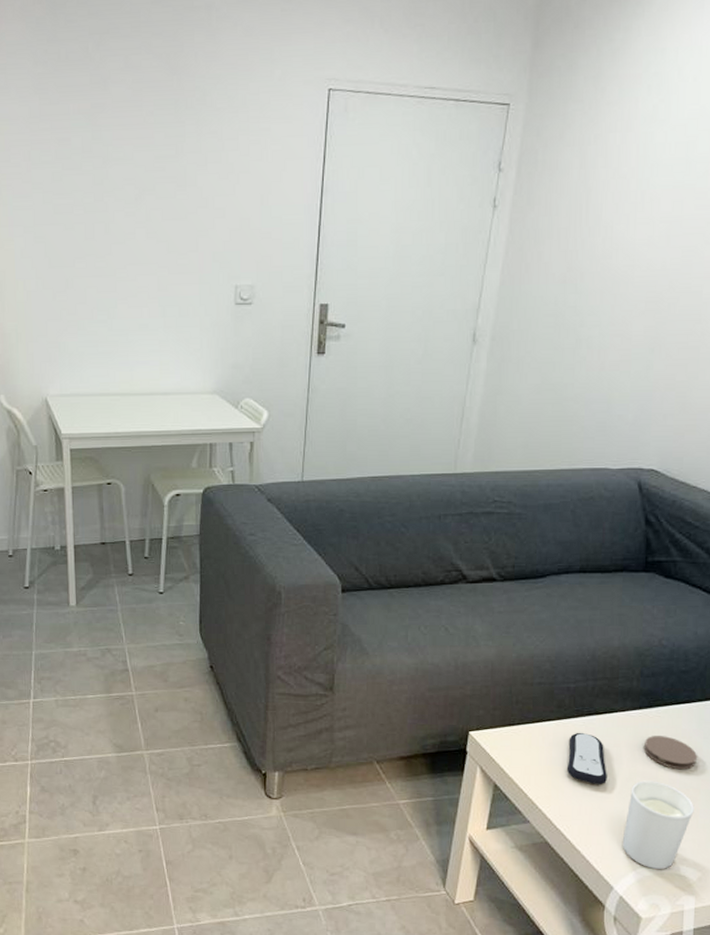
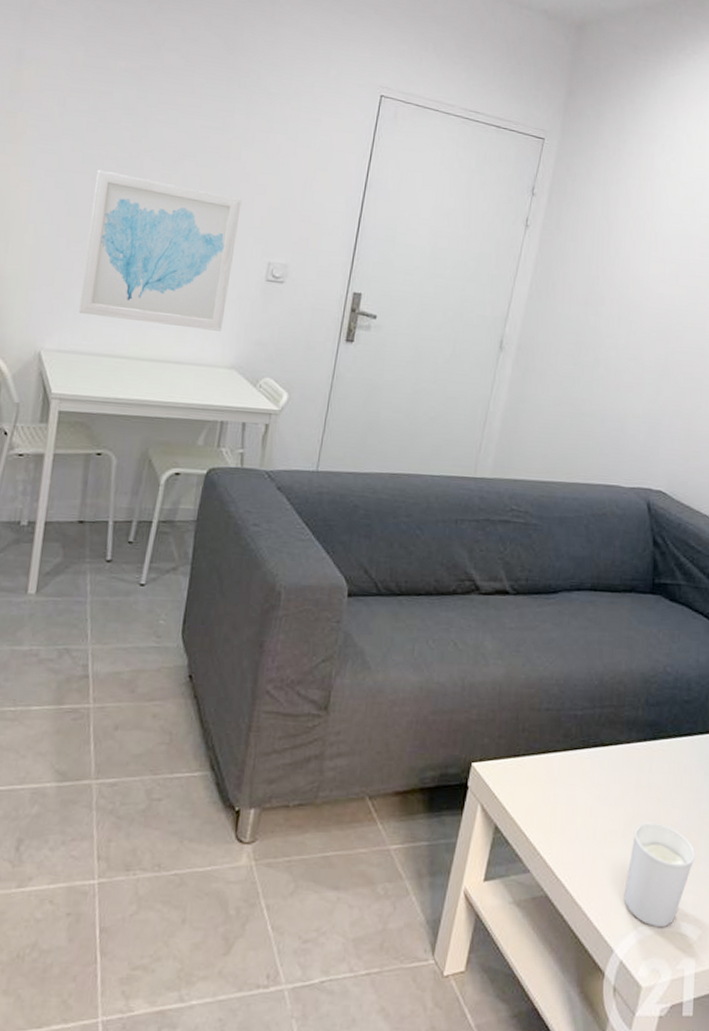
wall art: none [69,218,203,360] -> present [78,169,242,331]
remote control: present [566,732,608,786] -> none [570,765,612,828]
coaster: present [643,736,697,770] -> none [647,771,698,811]

